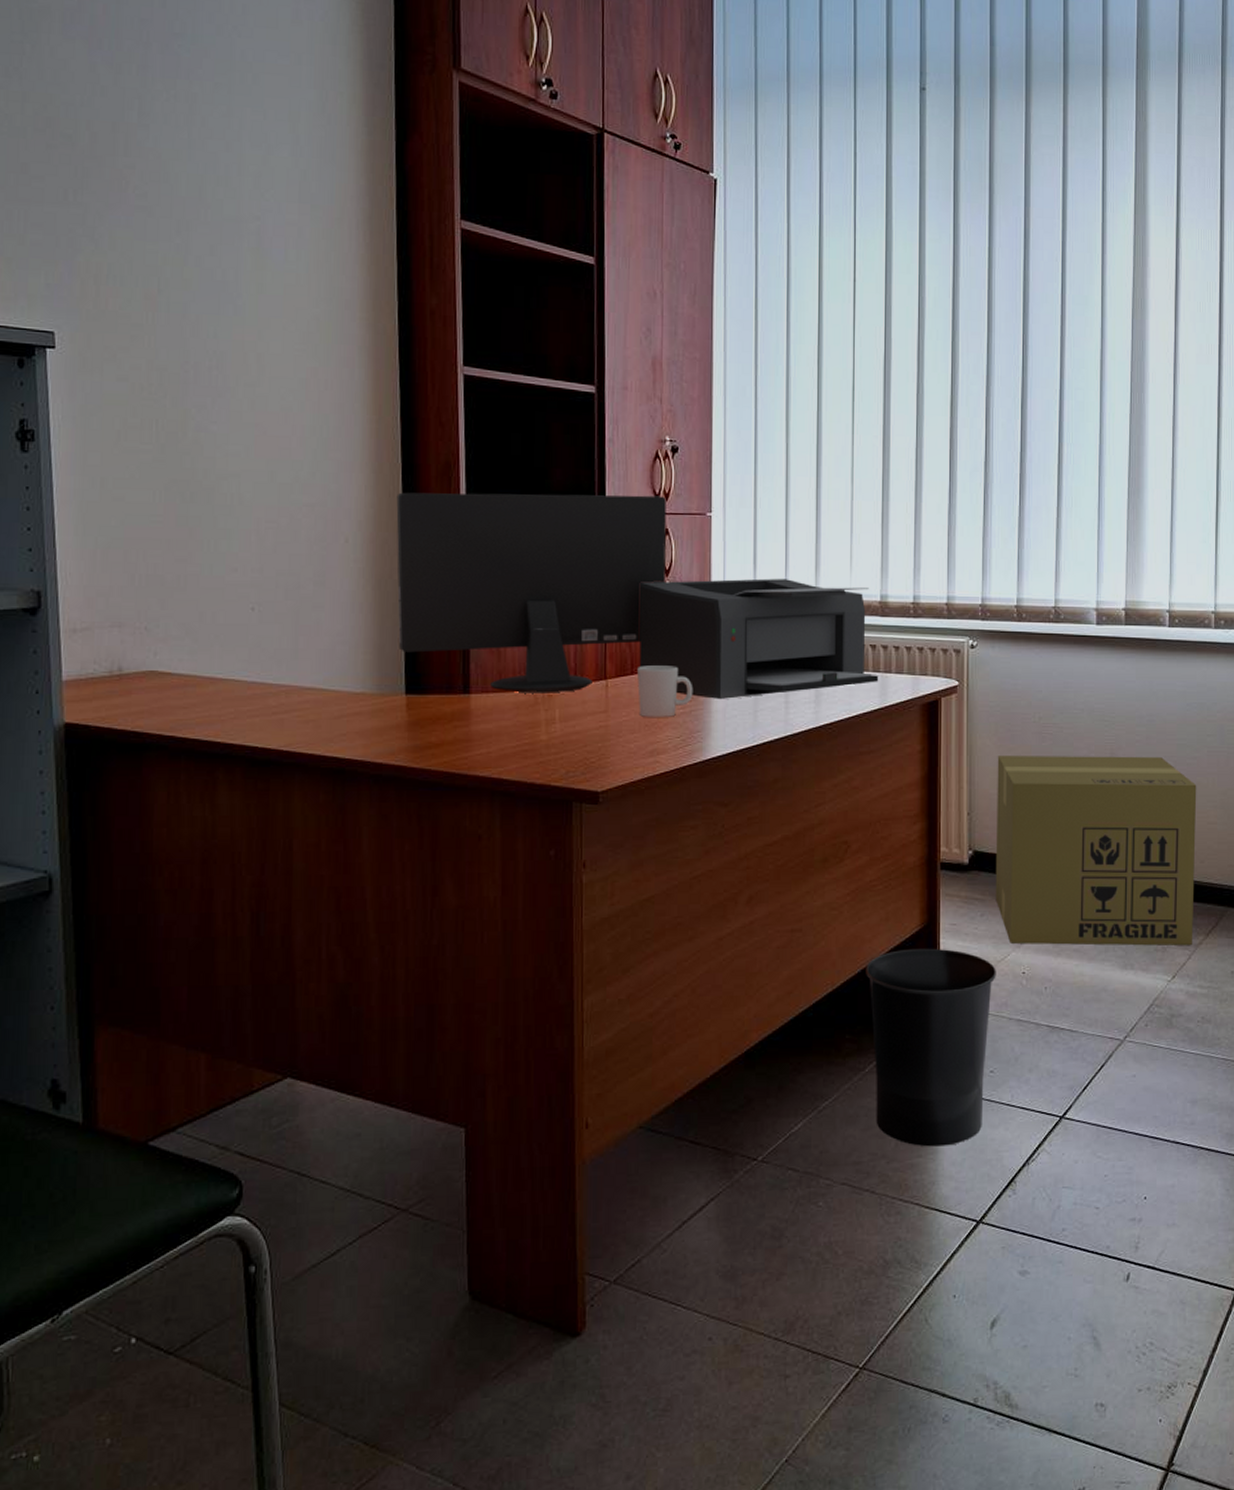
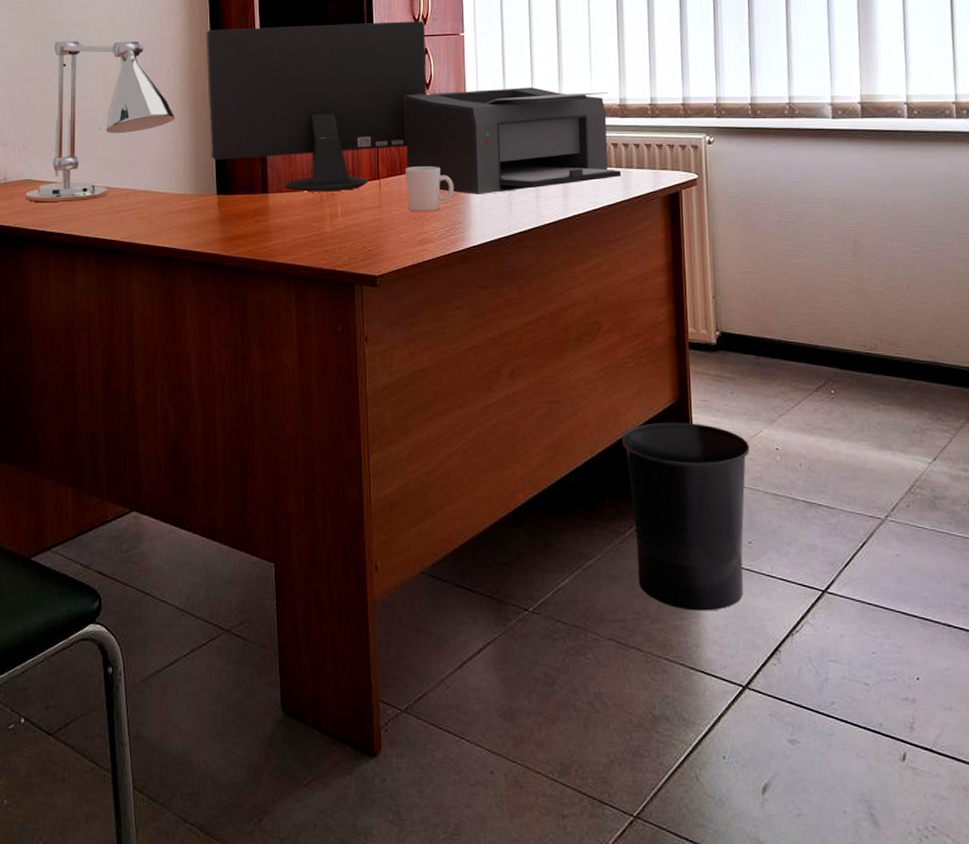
desk lamp: none [148,496,354,701] -> present [25,41,176,203]
cardboard box: present [995,756,1197,946] -> none [739,243,953,428]

